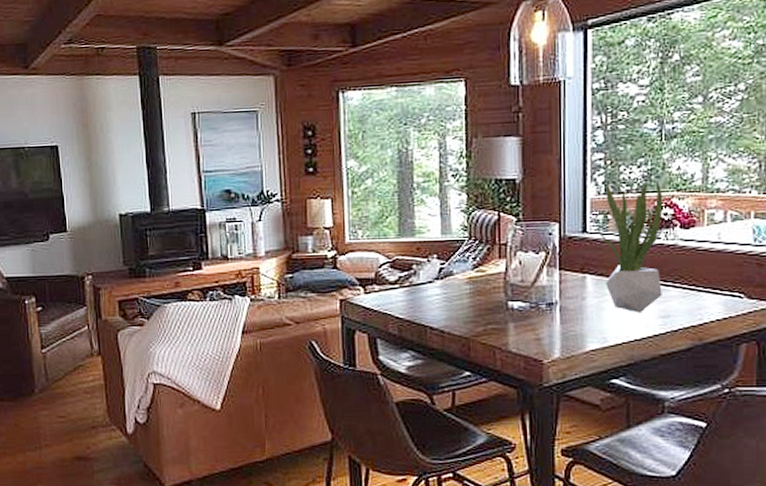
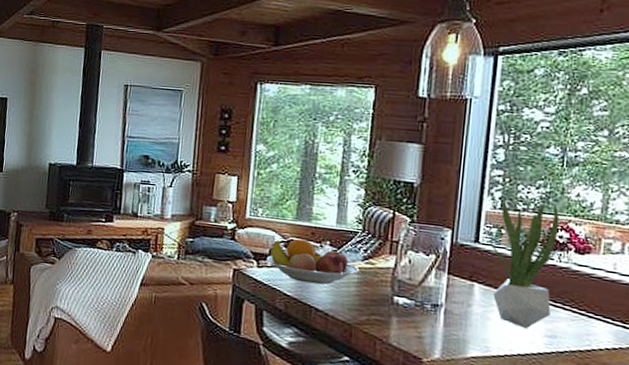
fruit bowl: none [373,256,471,302] -> present [266,239,360,285]

